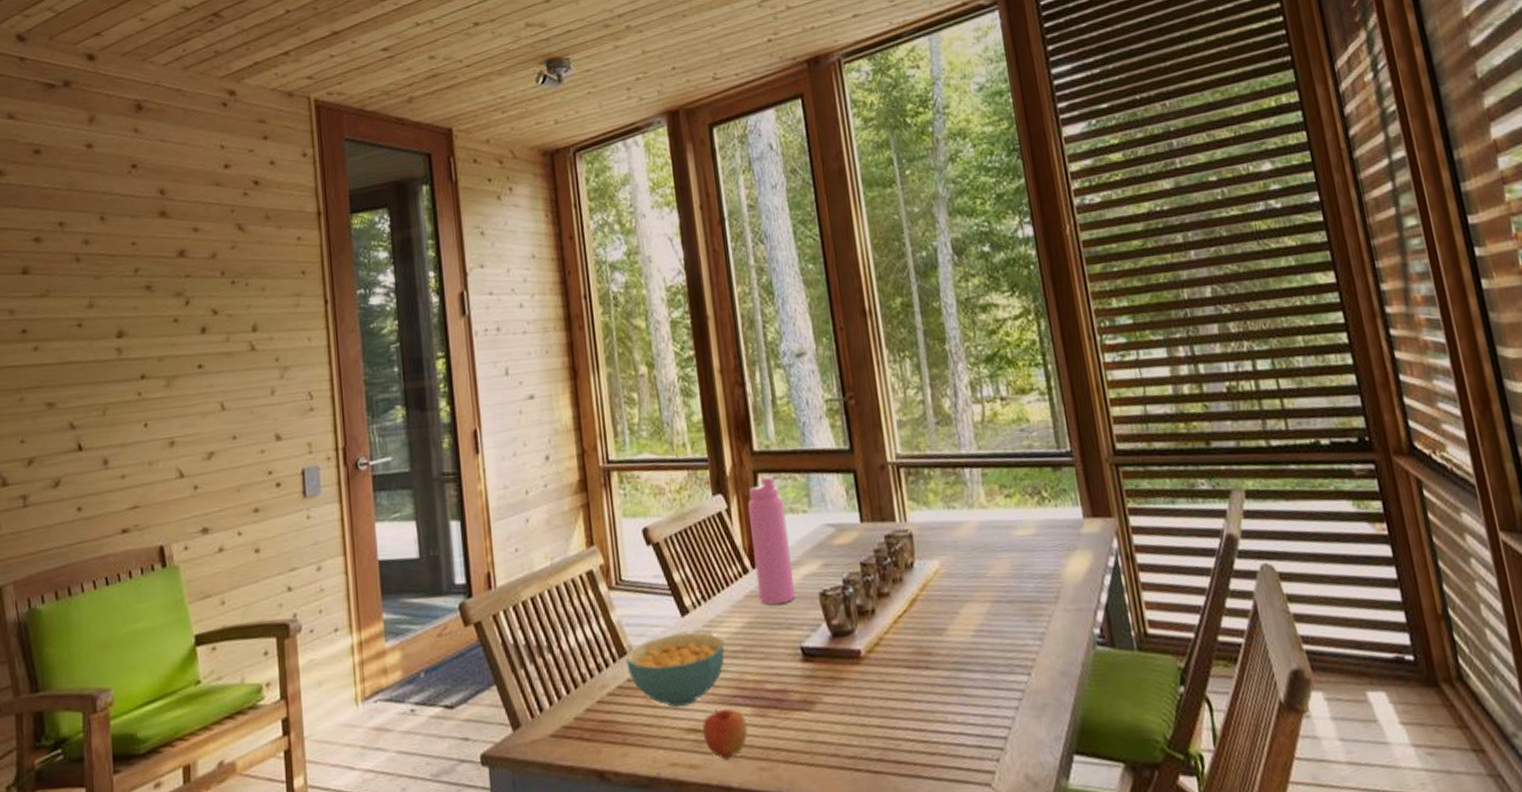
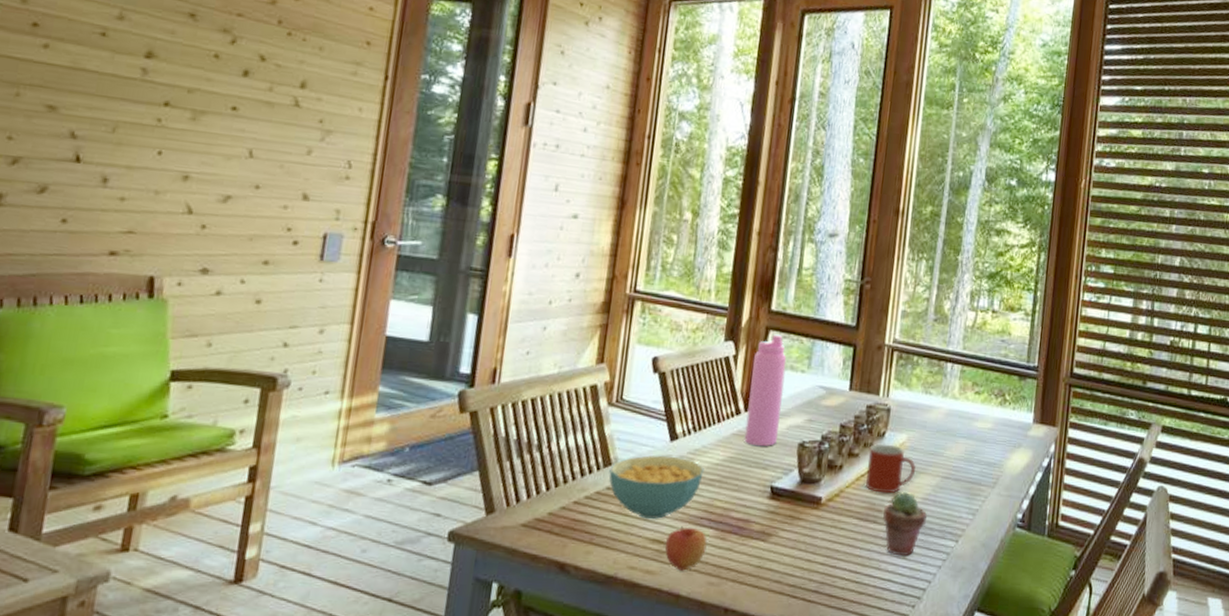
mug: none [899,574,959,633] -> present [866,443,916,494]
potted succulent: none [934,627,987,703] -> present [883,492,928,557]

